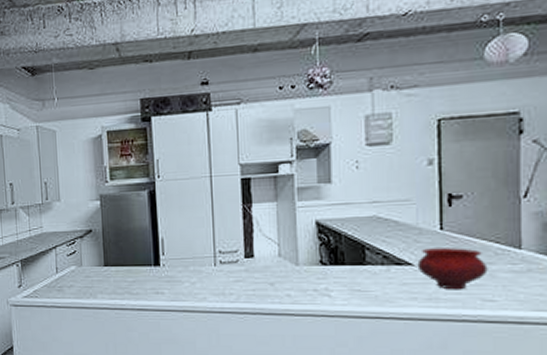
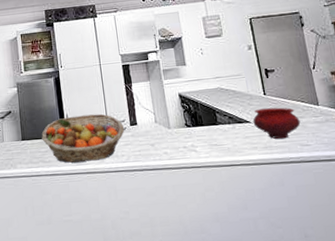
fruit basket: none [129,240,237,297] -> present [41,113,125,163]

